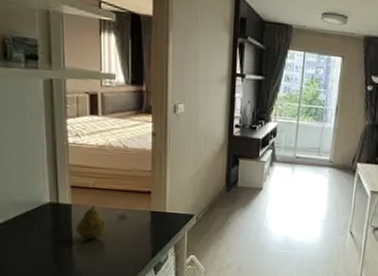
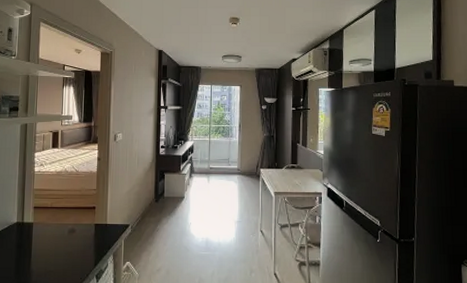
fruit: present [75,204,107,239] -> none [34,221,60,252]

